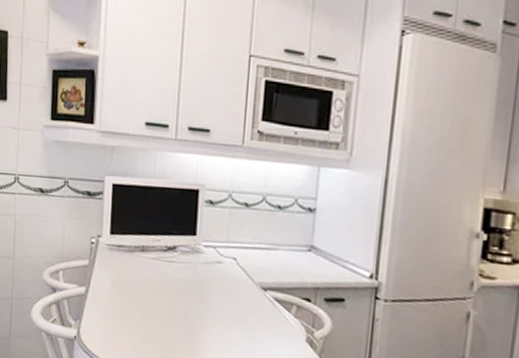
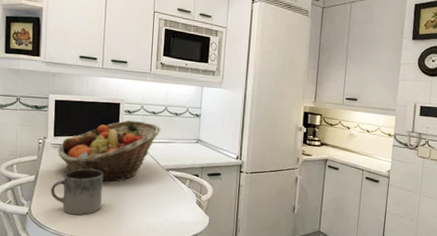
mug: none [105,281,174,346] -> present [51,169,103,215]
fruit basket: none [114,214,257,302] -> present [57,120,161,182]

